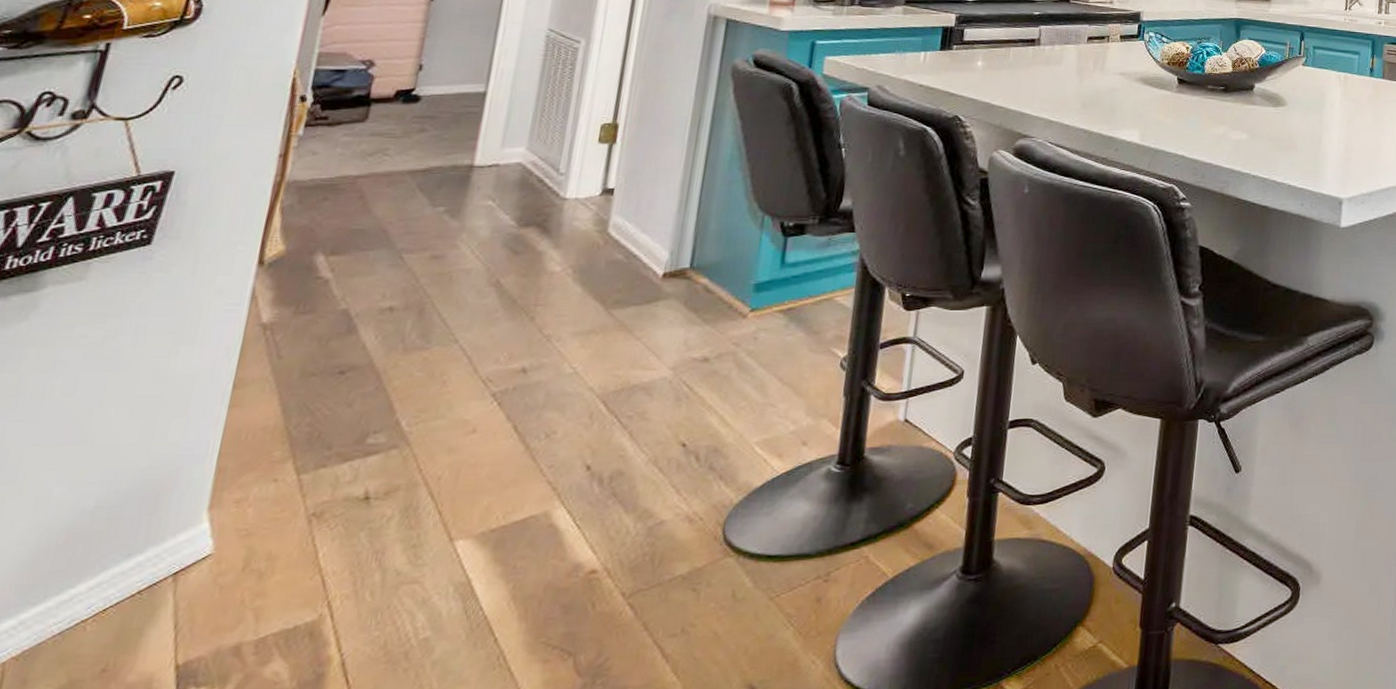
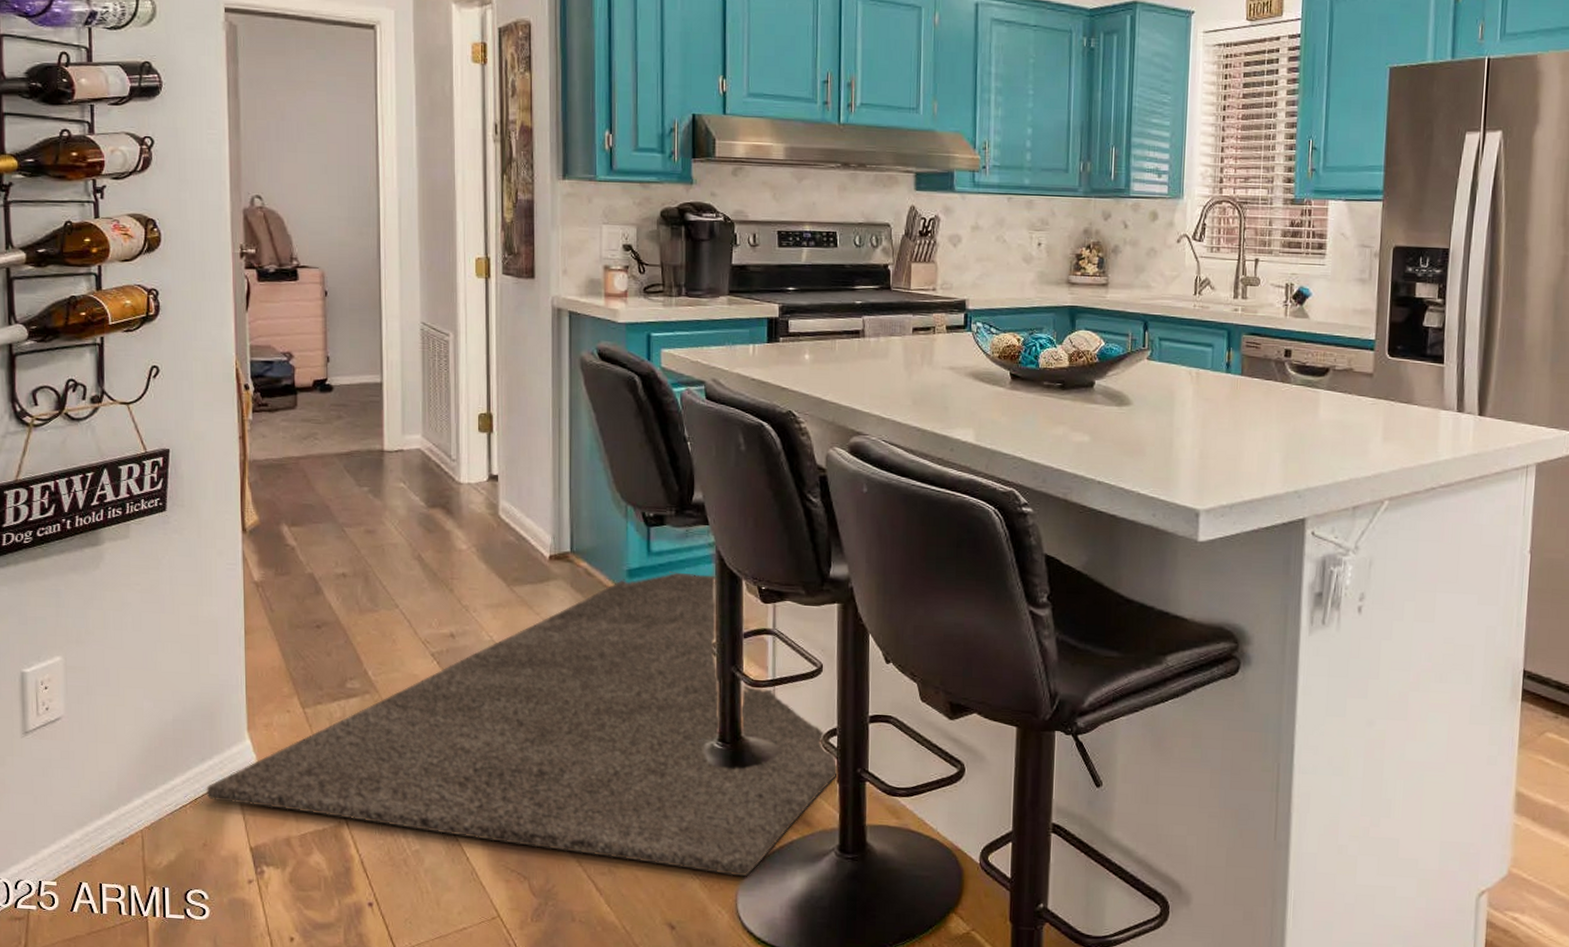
rug: none [123,283,970,618] -> present [206,571,839,877]

